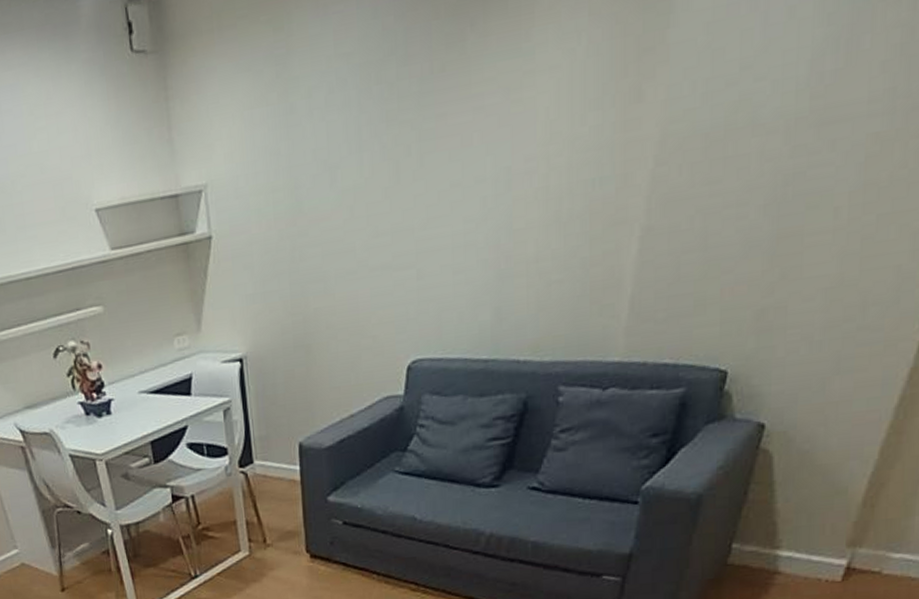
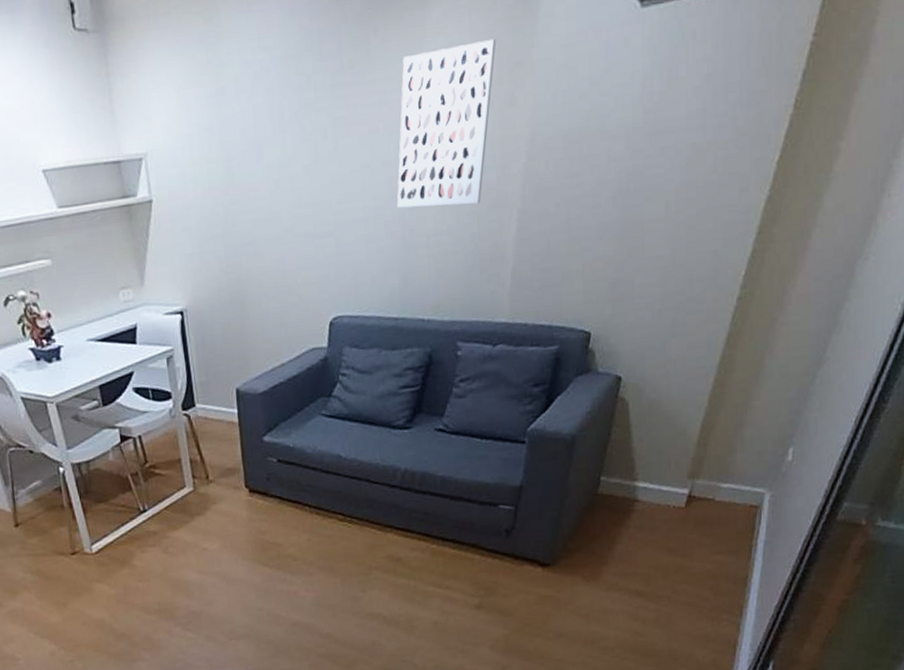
wall art: none [491,21,622,232] -> present [396,38,497,208]

